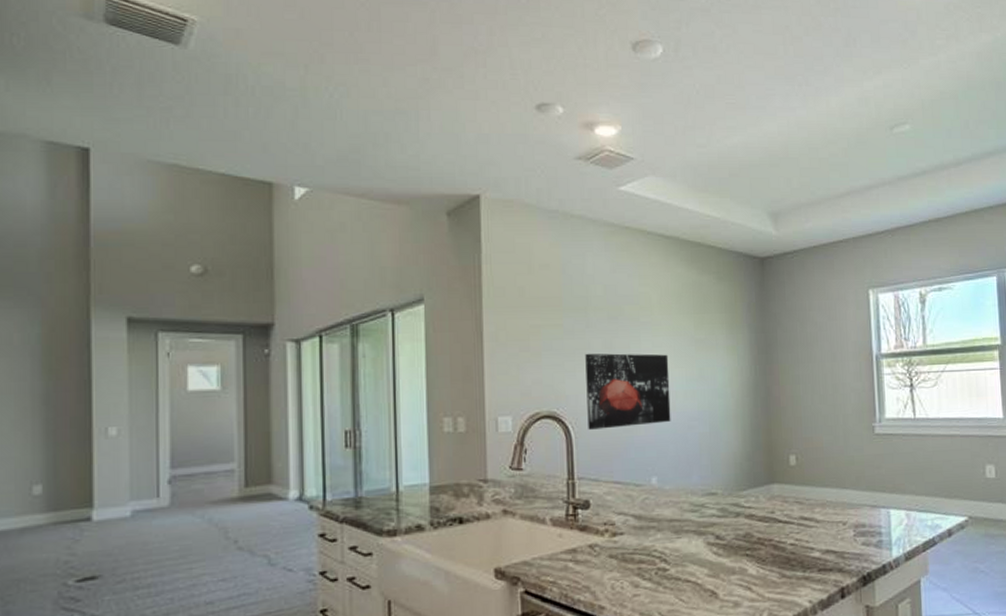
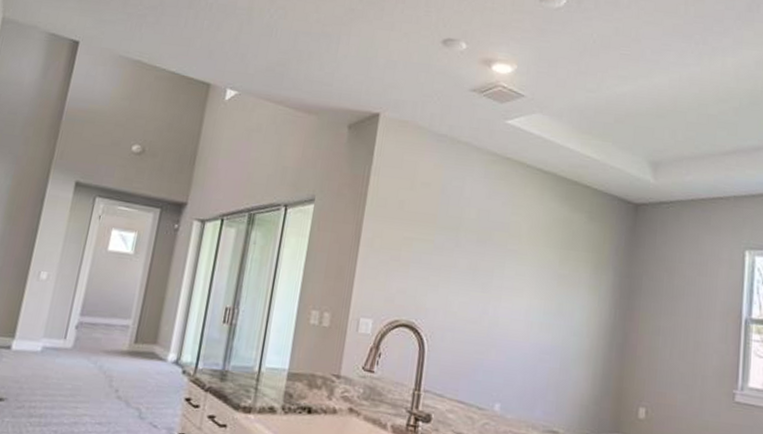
wall art: present [585,353,671,430] -> none [441,271,530,351]

